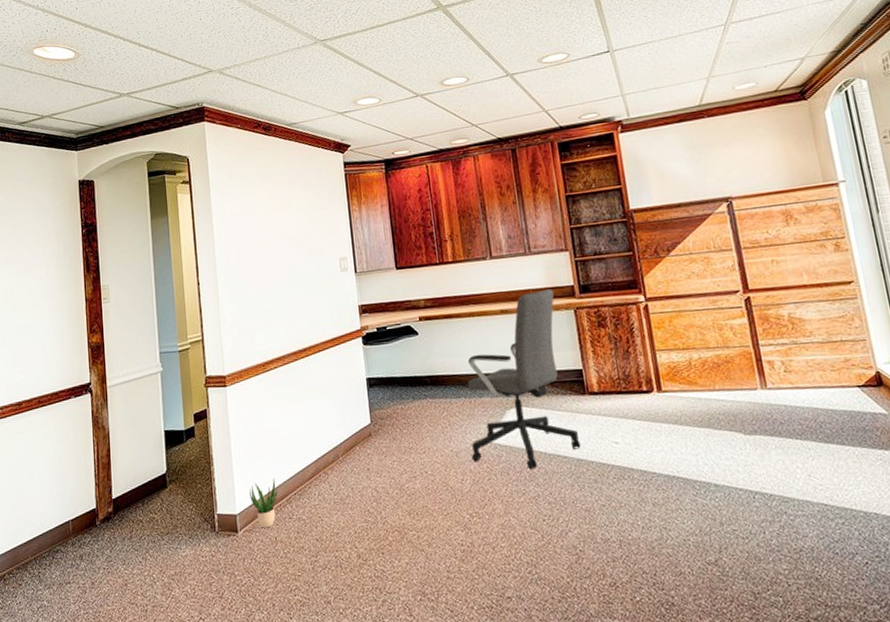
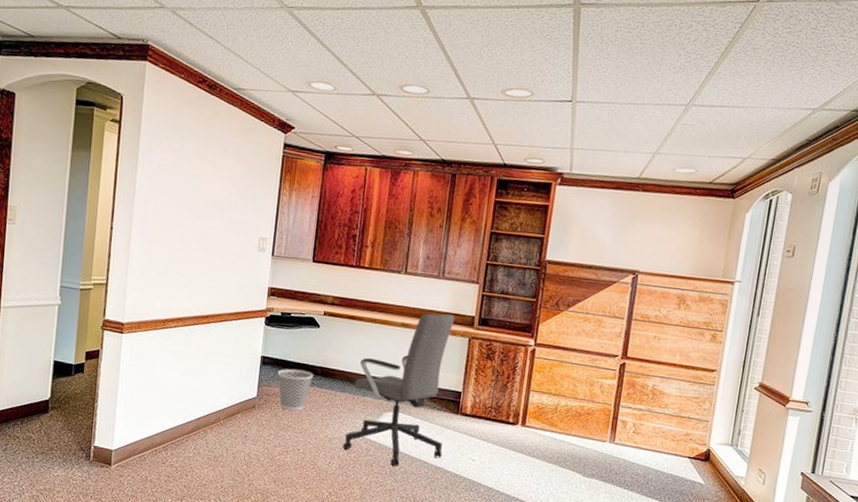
potted plant: present [249,478,278,528] -> none [128,426,156,468]
wastebasket: none [386,383,424,431] -> present [277,368,314,411]

